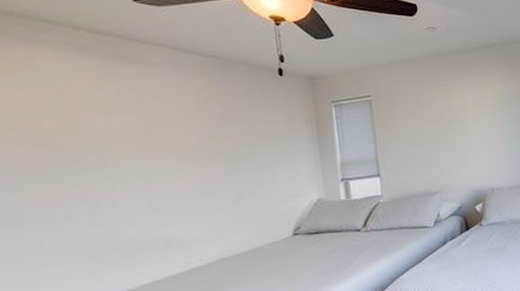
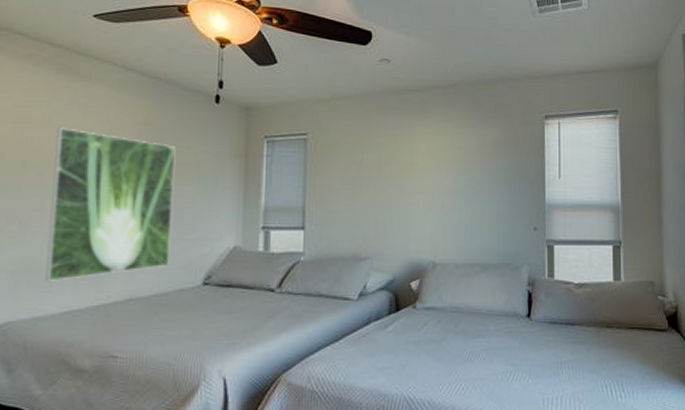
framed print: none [112,111,257,257] -> present [45,127,176,281]

